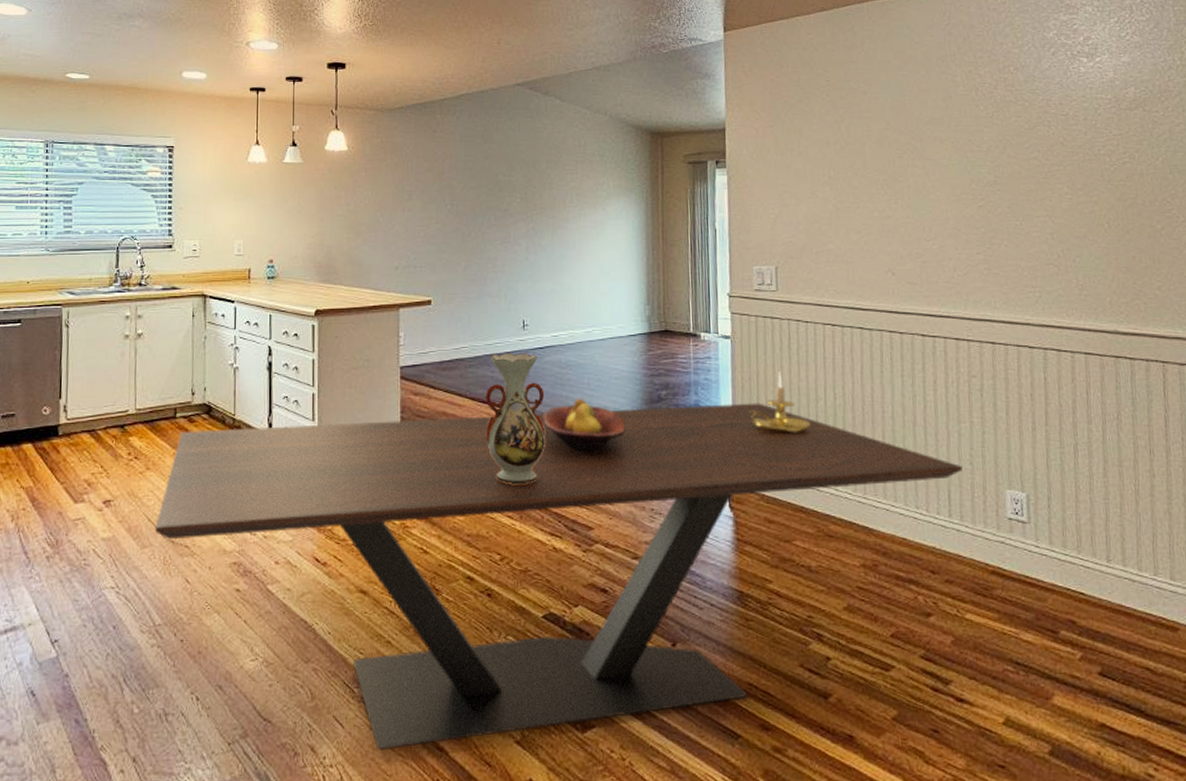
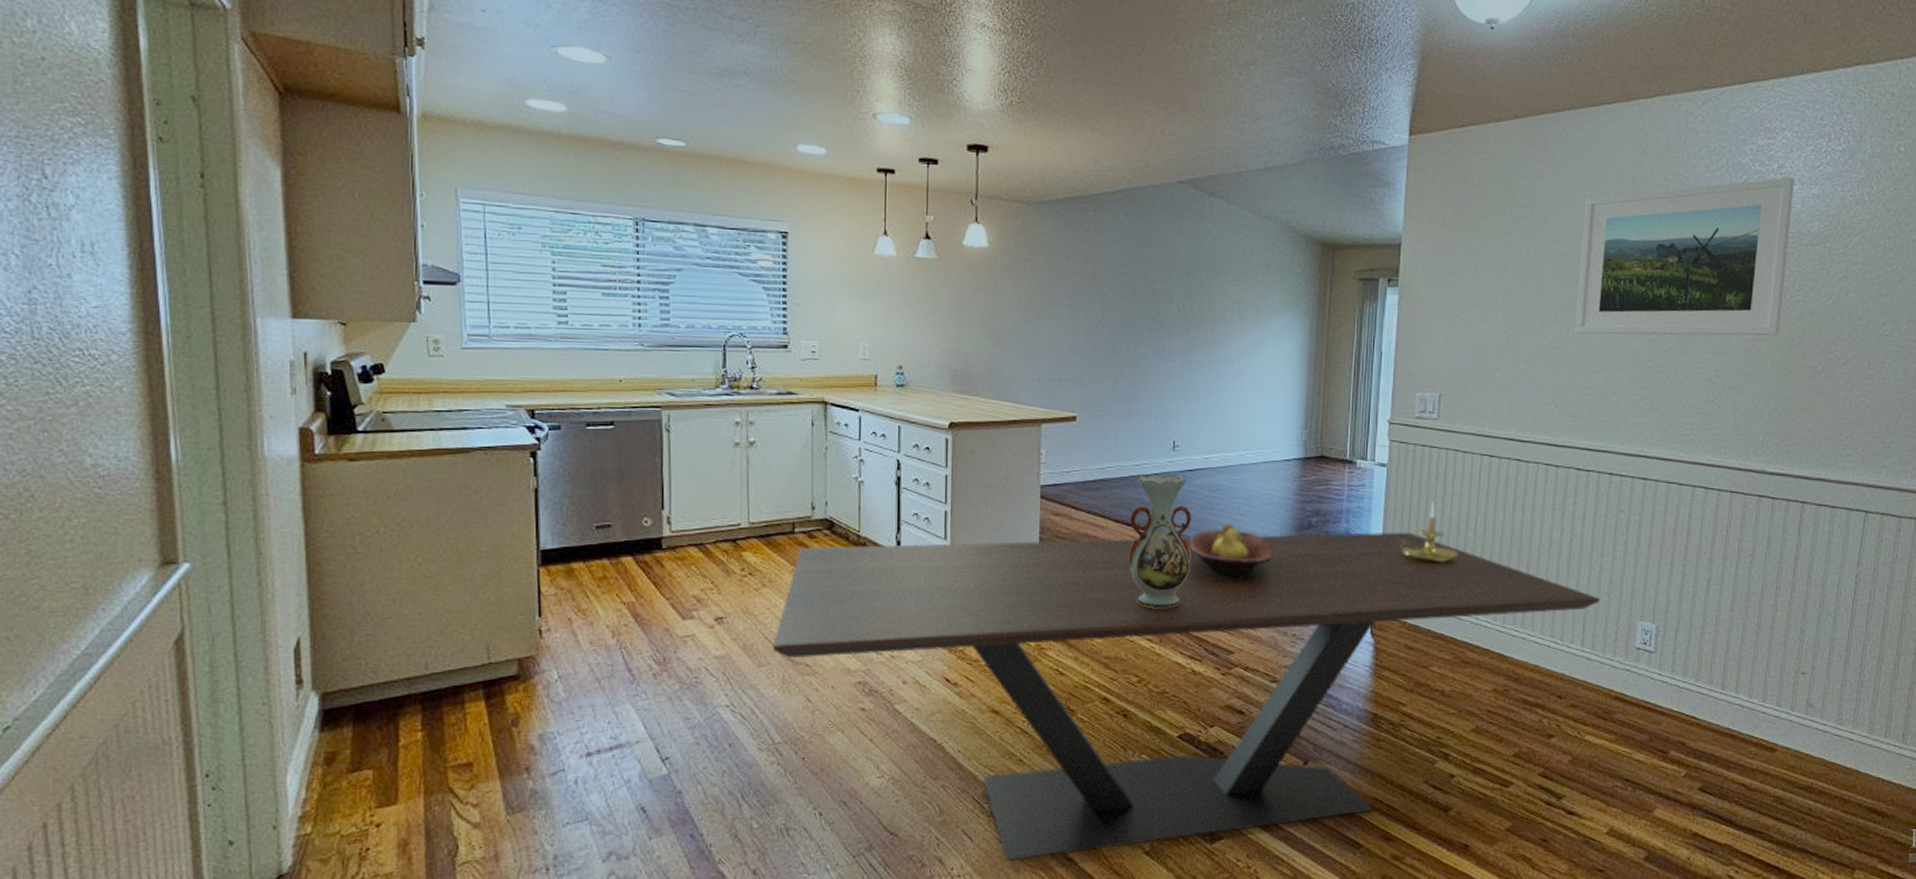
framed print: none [898,48,1111,204] -> present [1575,177,1795,336]

